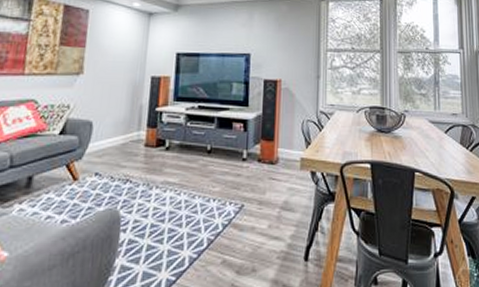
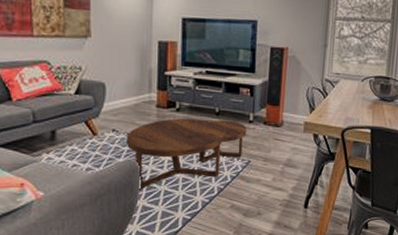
coffee table: none [108,158,241,246] -> present [125,118,248,190]

